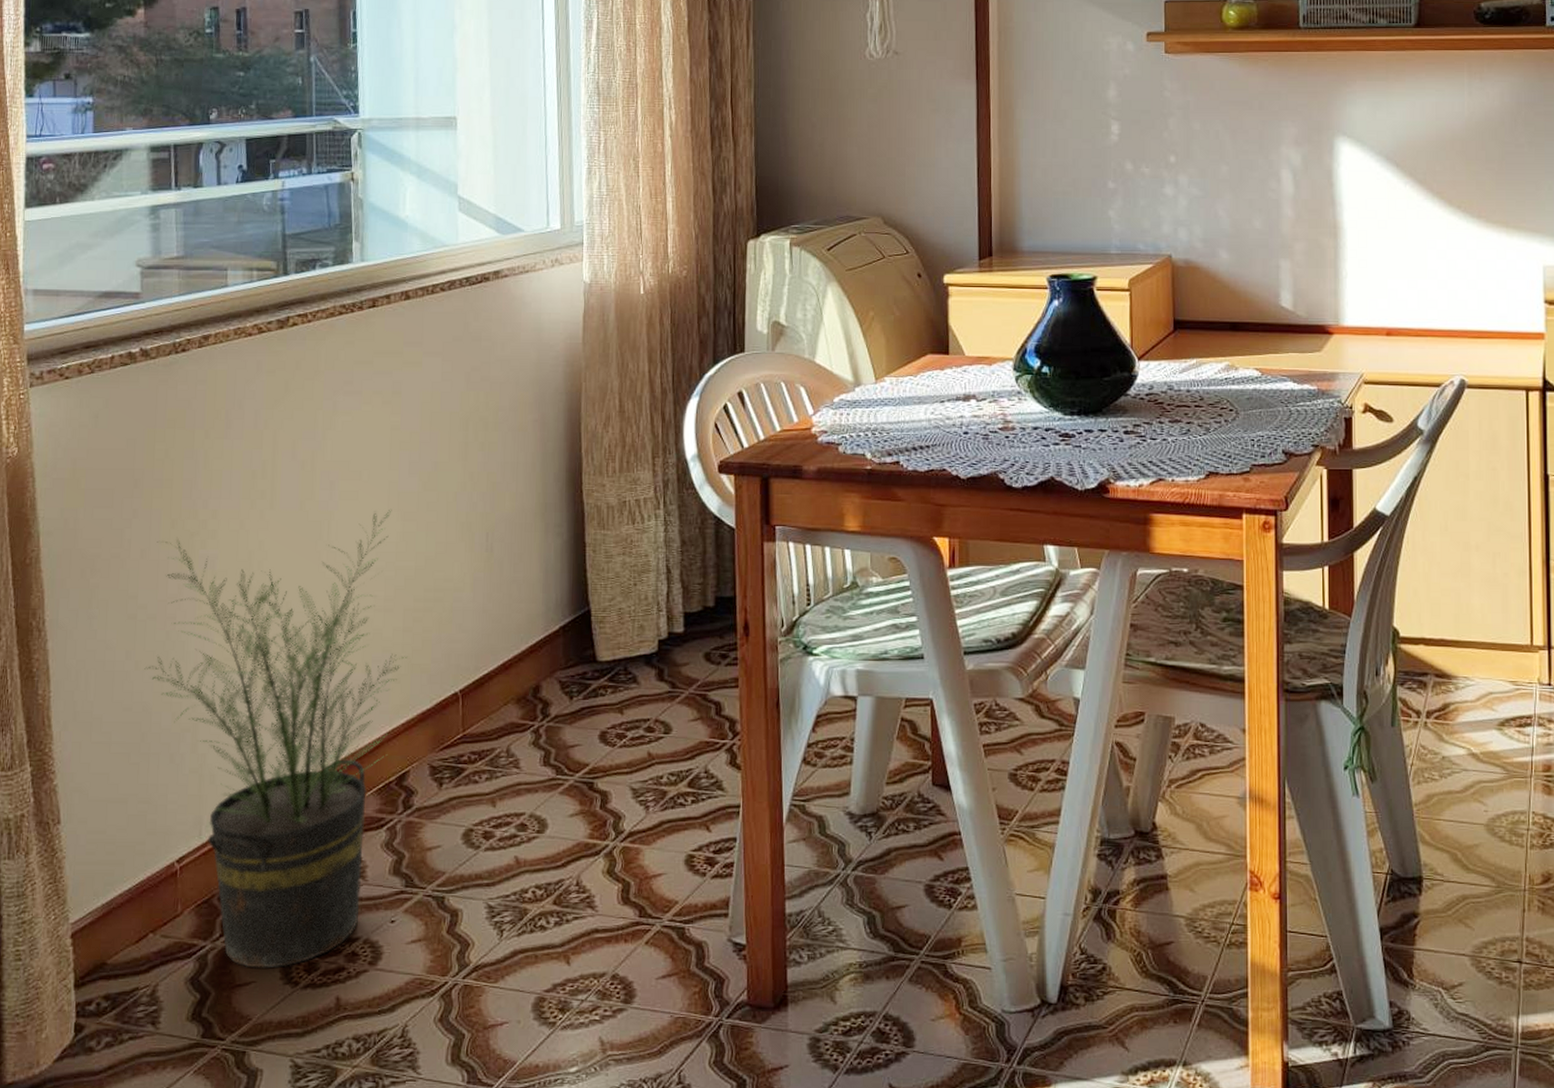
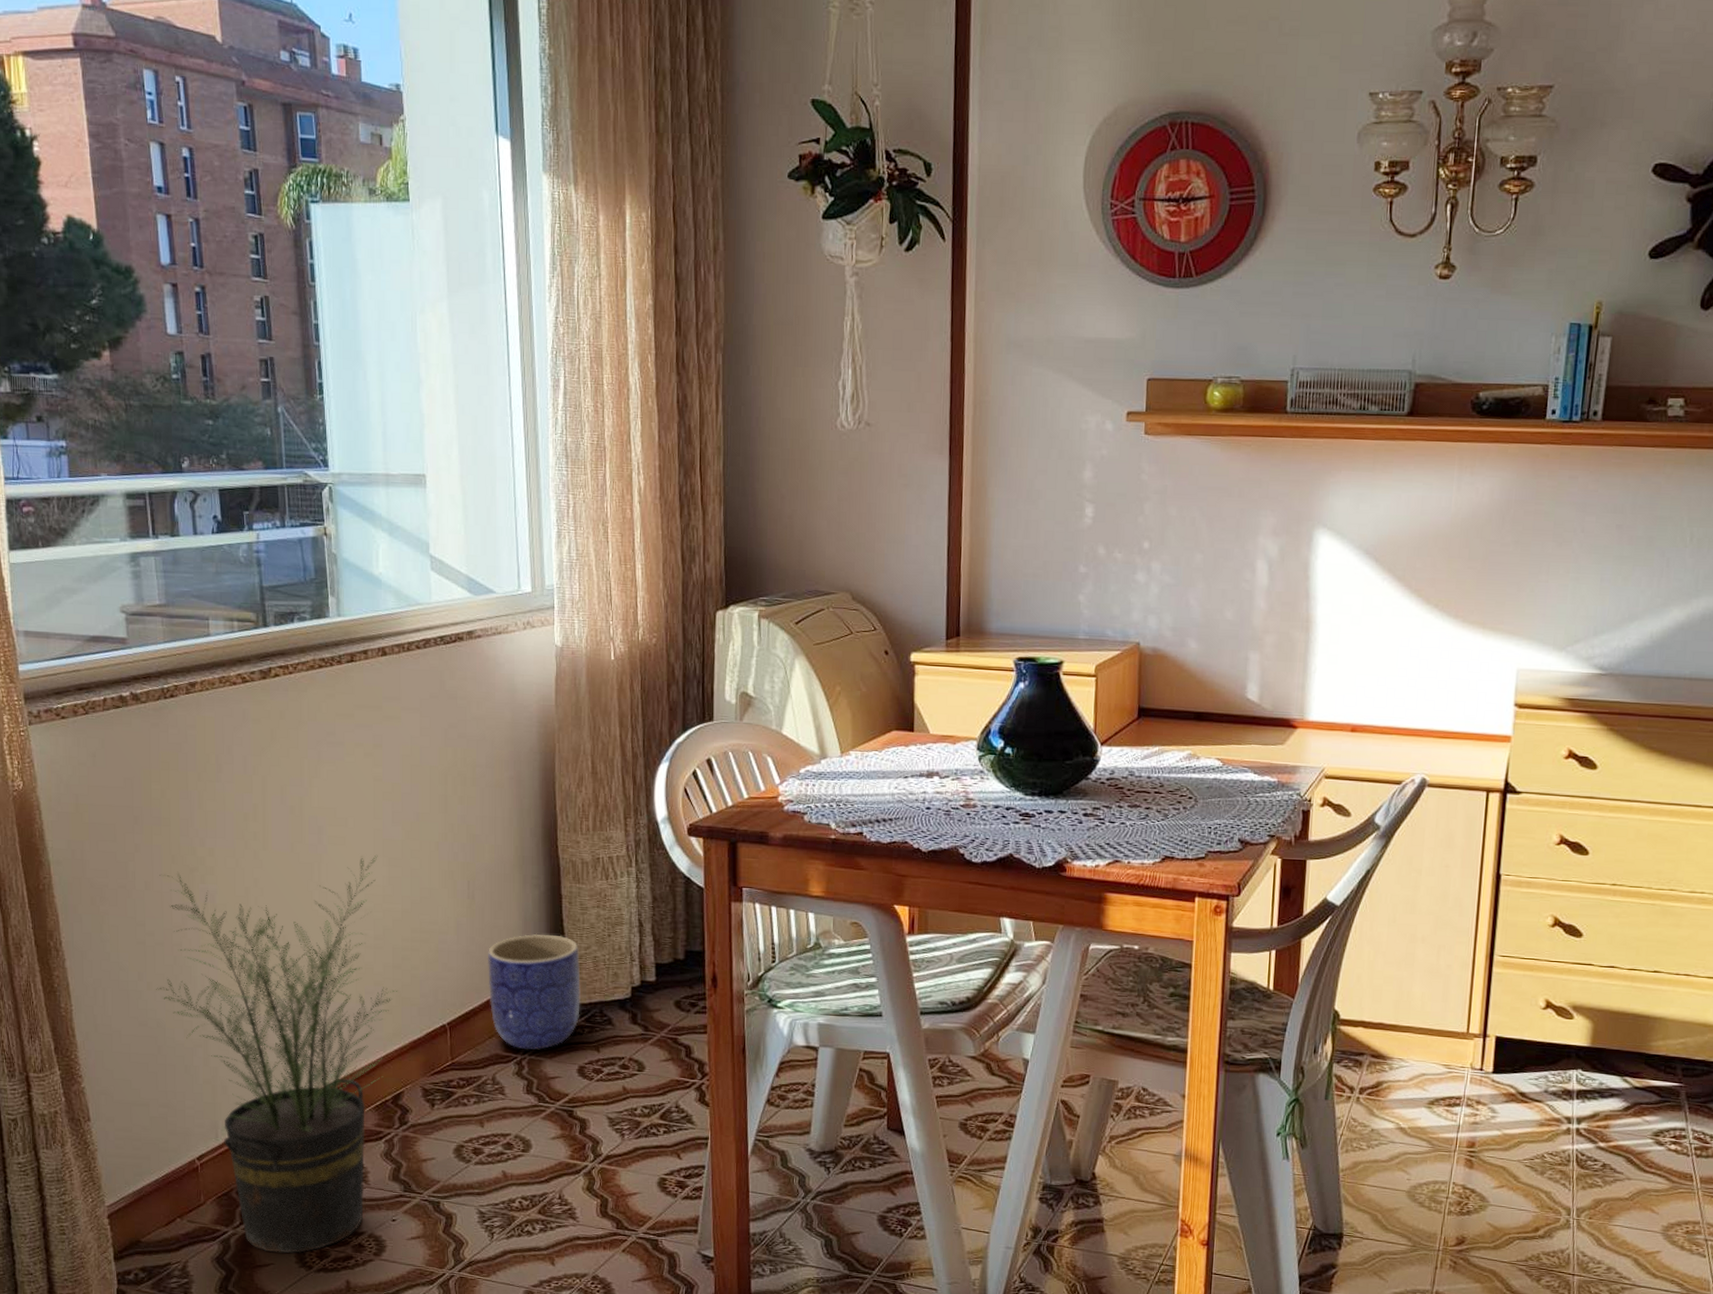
planter: none [504,586,604,716] -> present [487,933,581,1050]

